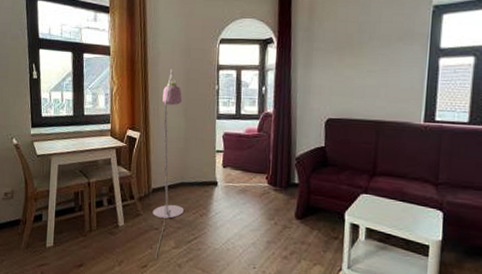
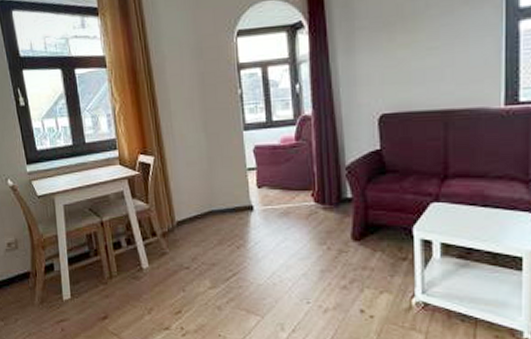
floor lamp: present [152,69,184,259] -> none [175,75,217,302]

